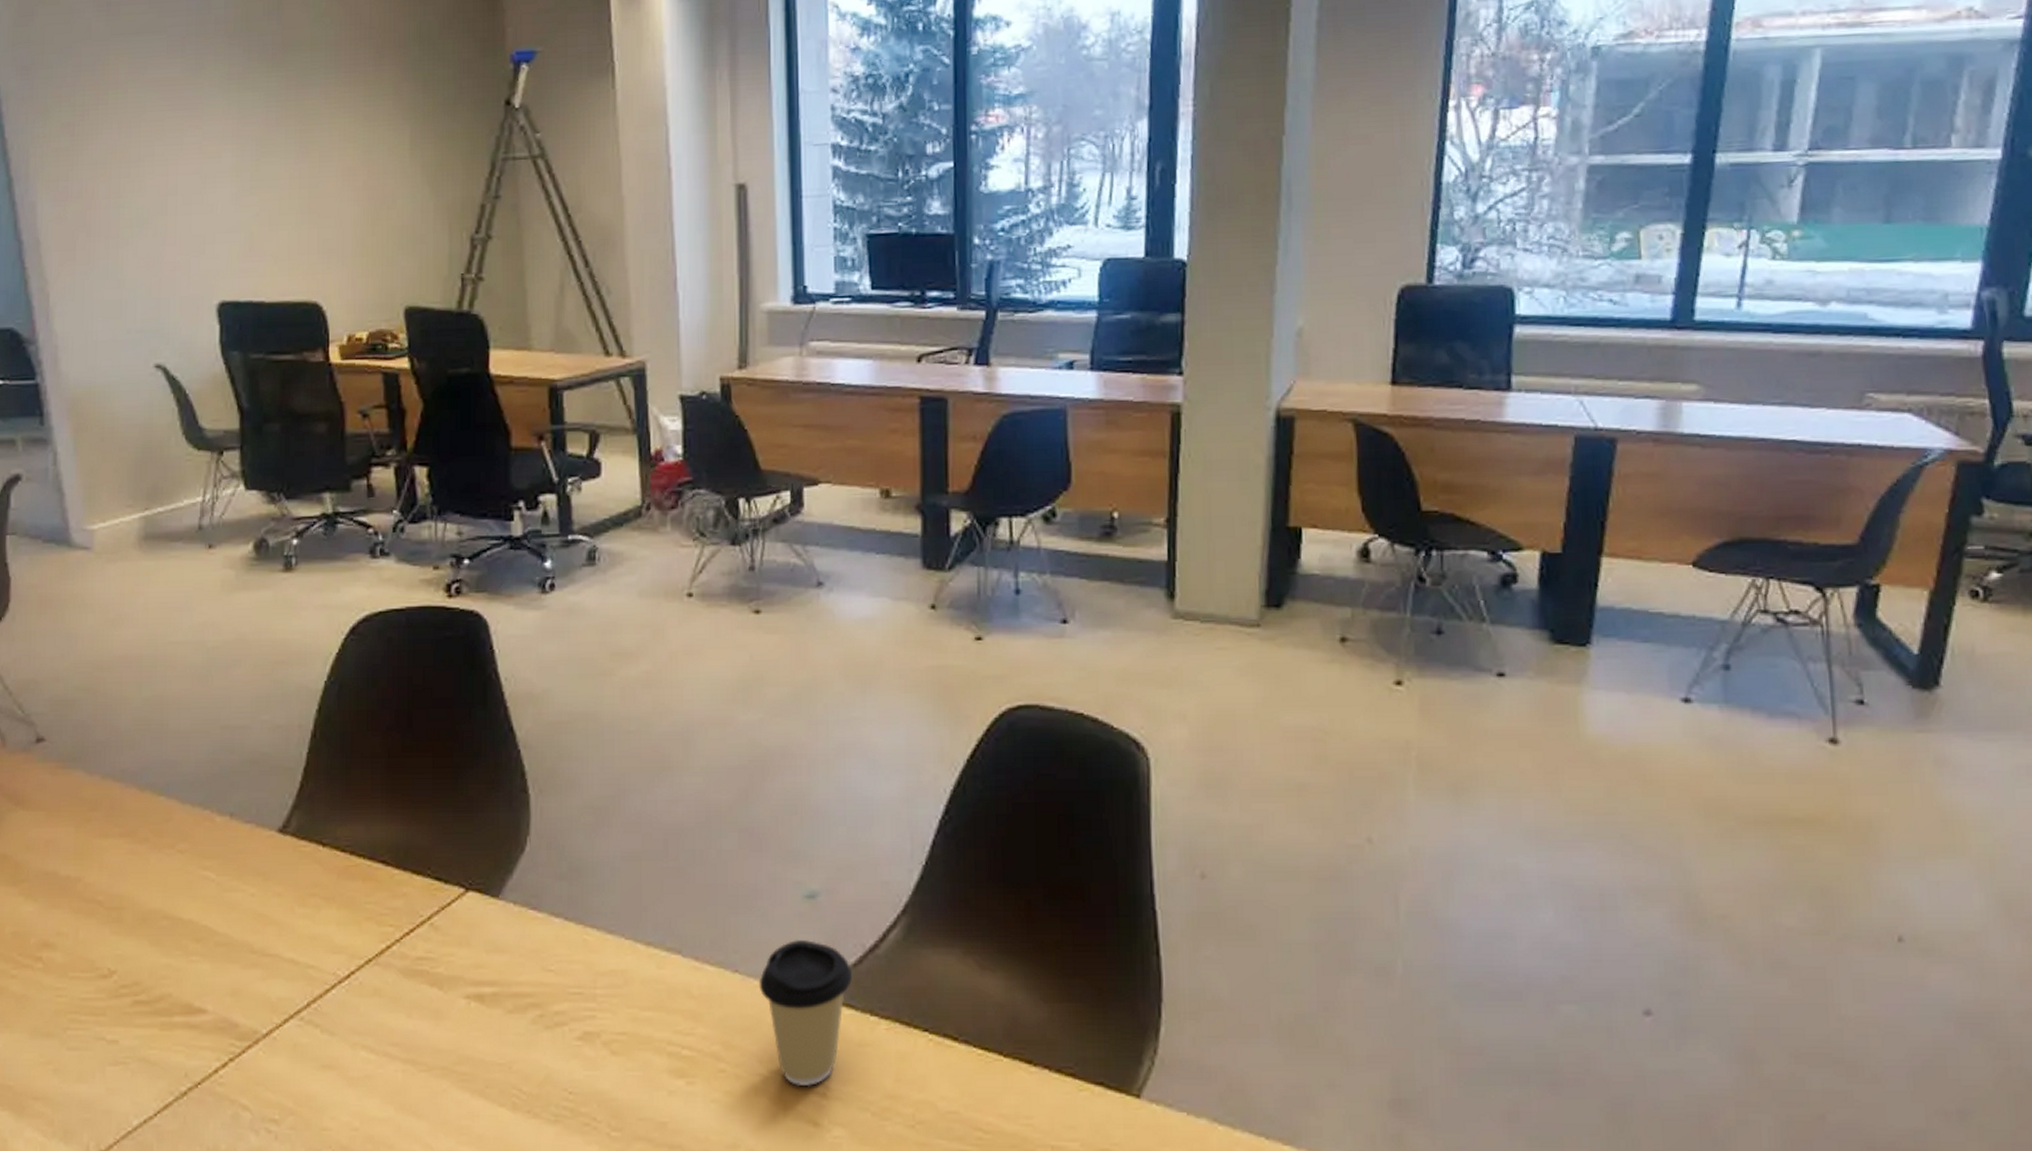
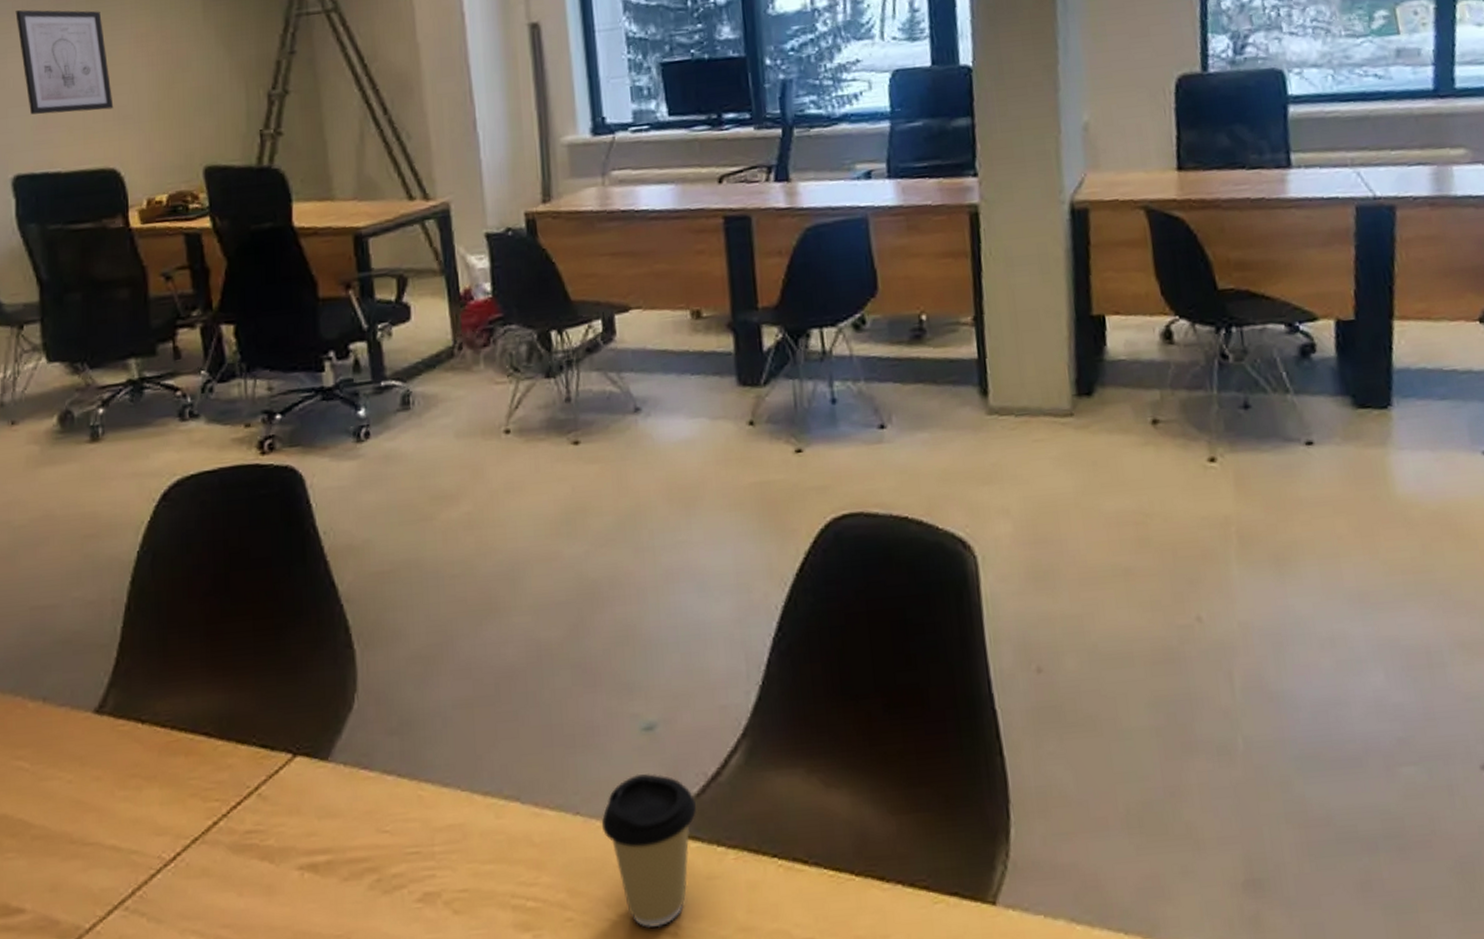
wall art: none [225,135,319,242] -> present [15,9,114,115]

